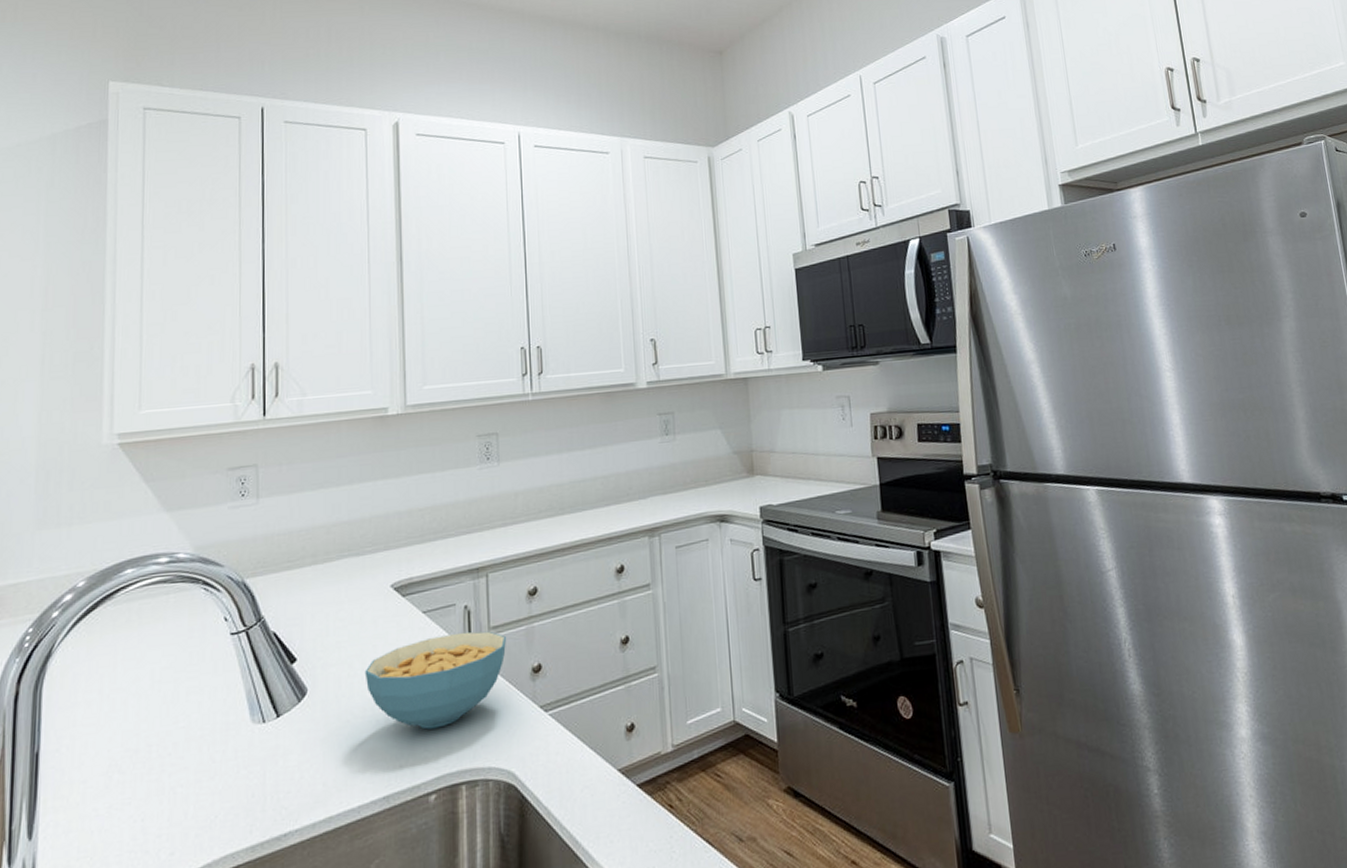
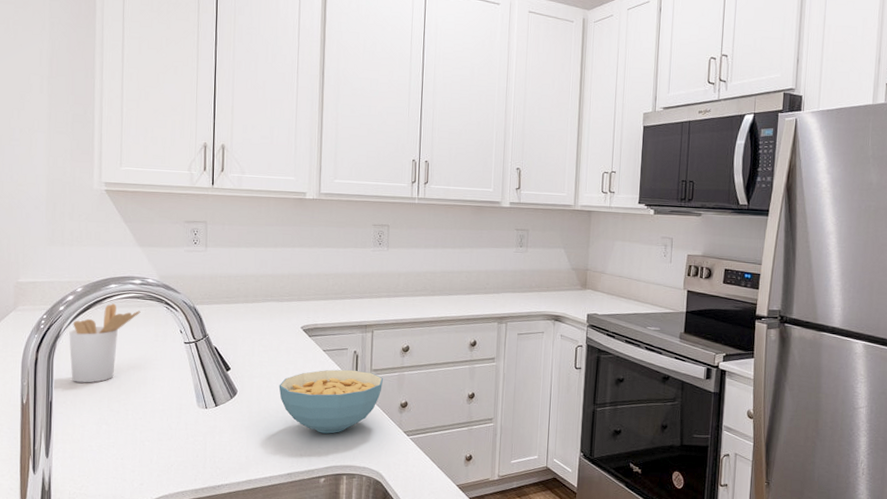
utensil holder: none [65,595,168,718] -> present [69,303,141,383]

